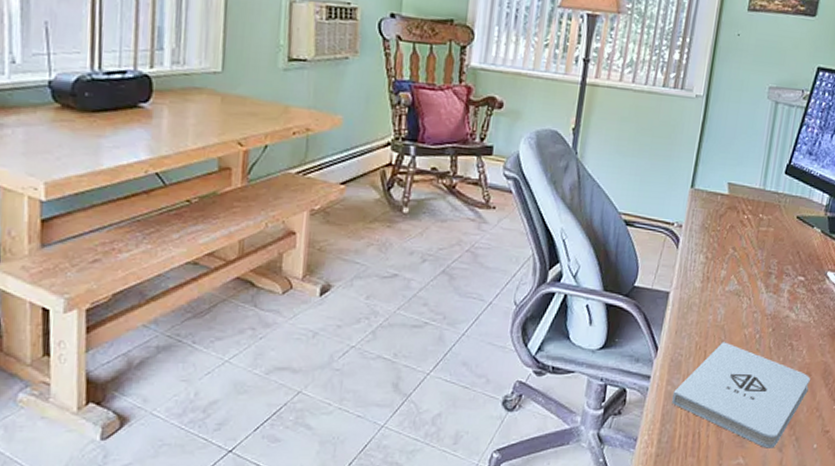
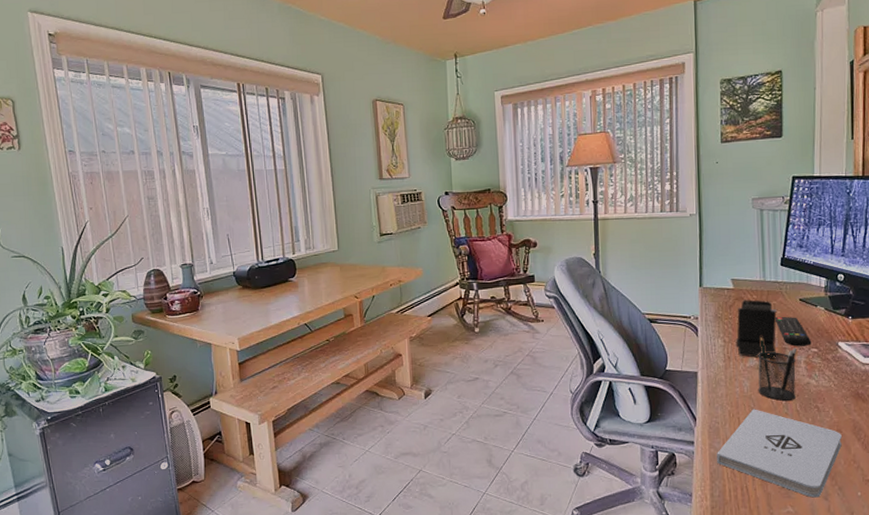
smartphone: none [718,210,772,285] -> present [735,299,778,359]
pencil holder: none [732,256,784,335] -> present [758,336,797,401]
remote control: none [766,234,800,273] -> present [774,316,812,346]

